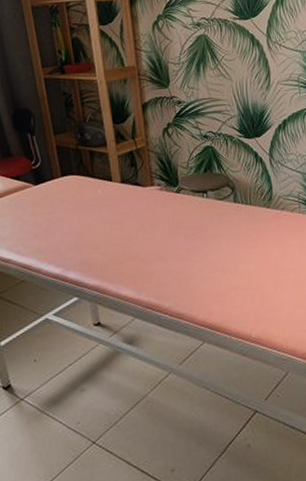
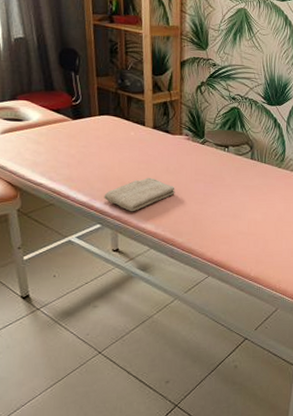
washcloth: none [77,238,154,279] -> present [104,177,175,212]

